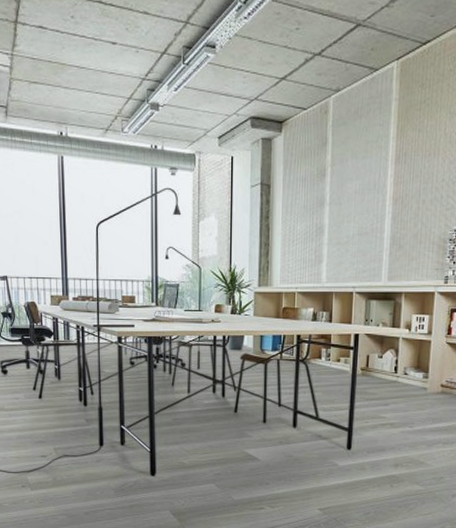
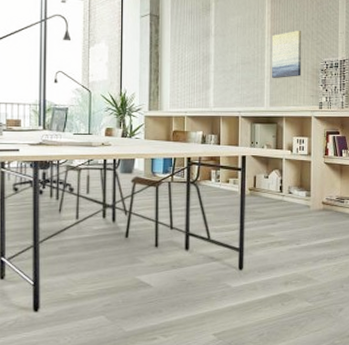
wall art: none [391,195,430,251] -> present [271,31,302,79]

